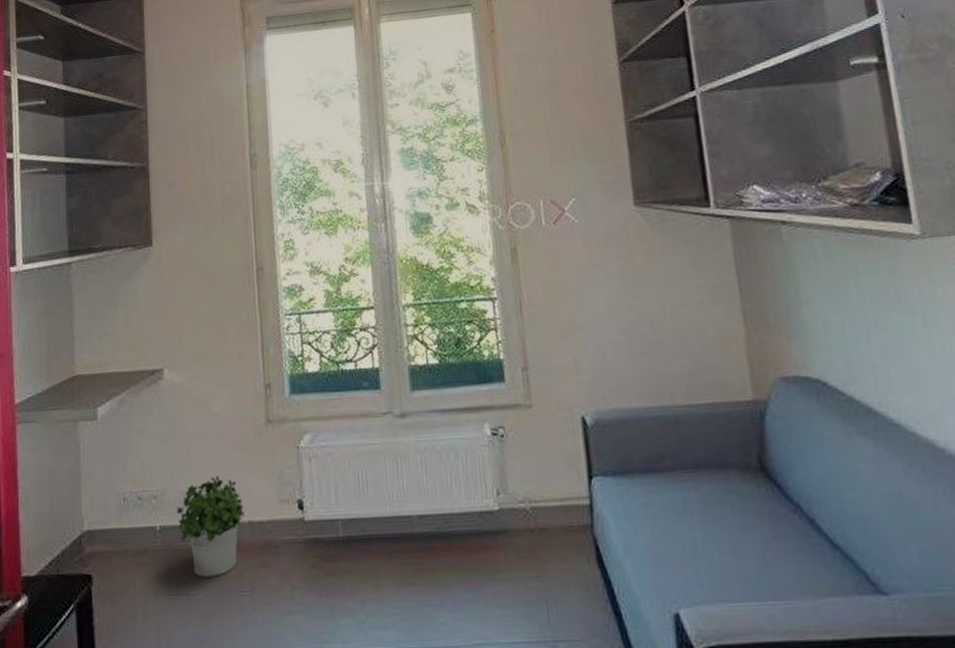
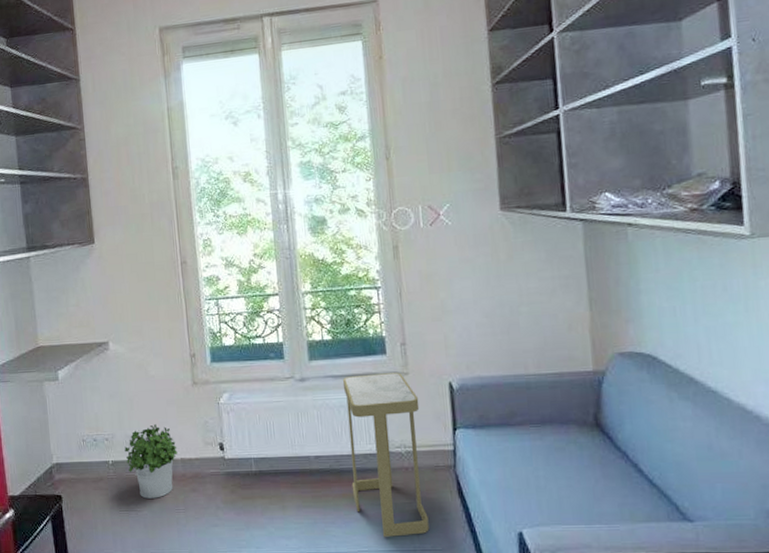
side table: none [452,405,563,624] -> present [342,372,429,537]

